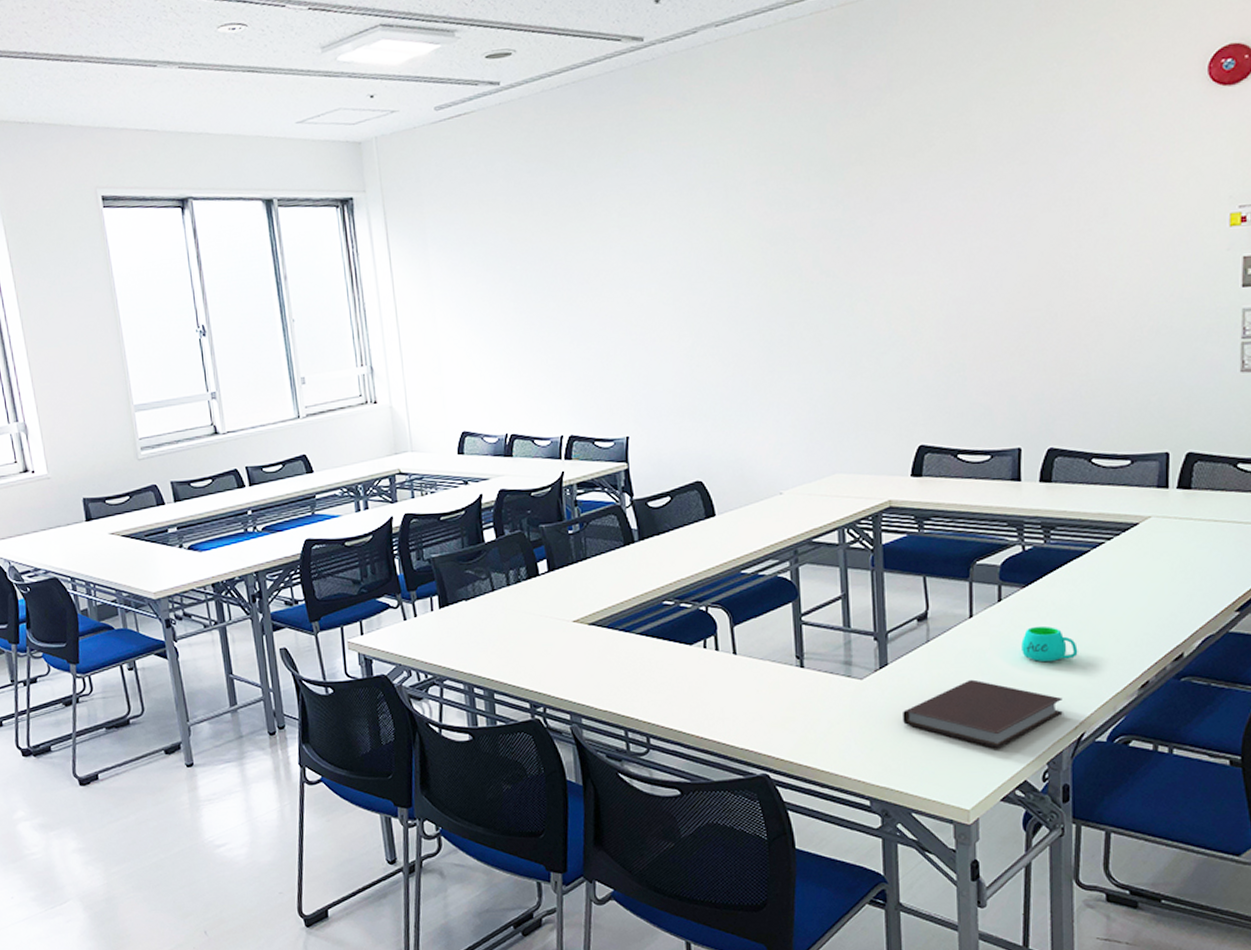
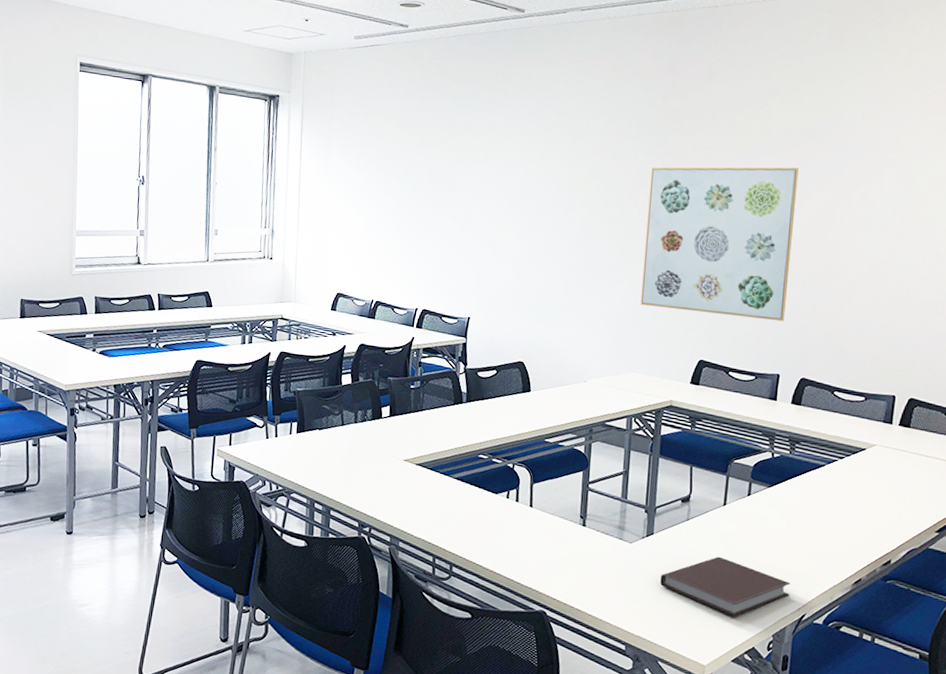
wall art: none [830,185,1020,390] -> present [640,167,799,322]
mug: present [1021,626,1078,663] -> none [762,520,807,552]

